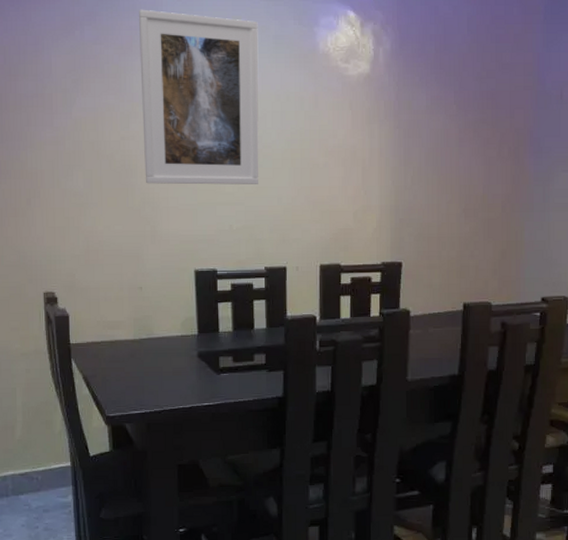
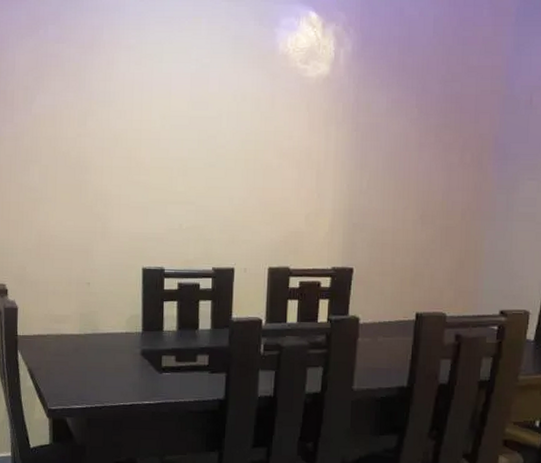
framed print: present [138,9,259,185] -> none [99,9,218,184]

